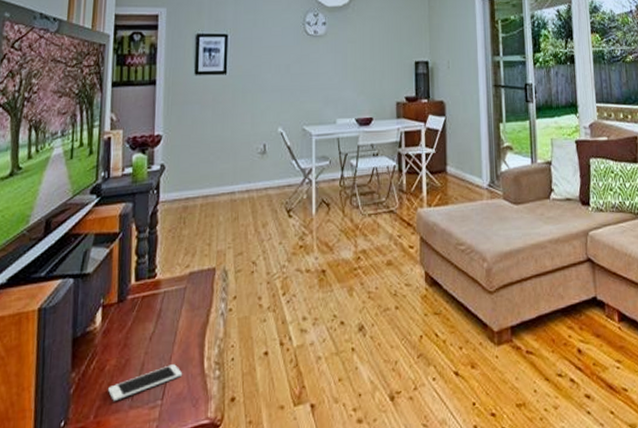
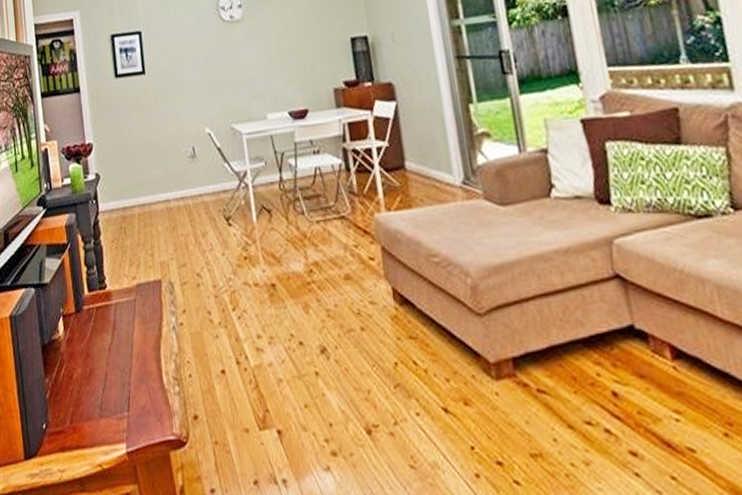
cell phone: present [108,364,182,401] -> none [79,377,143,409]

